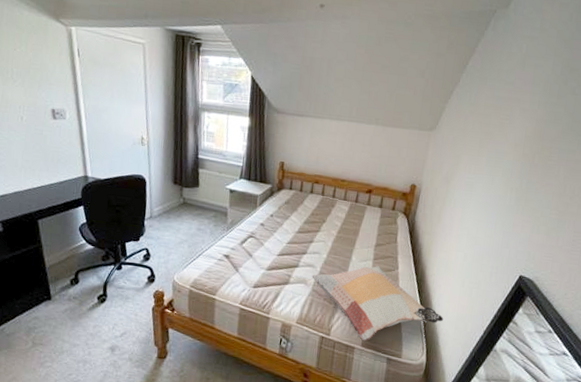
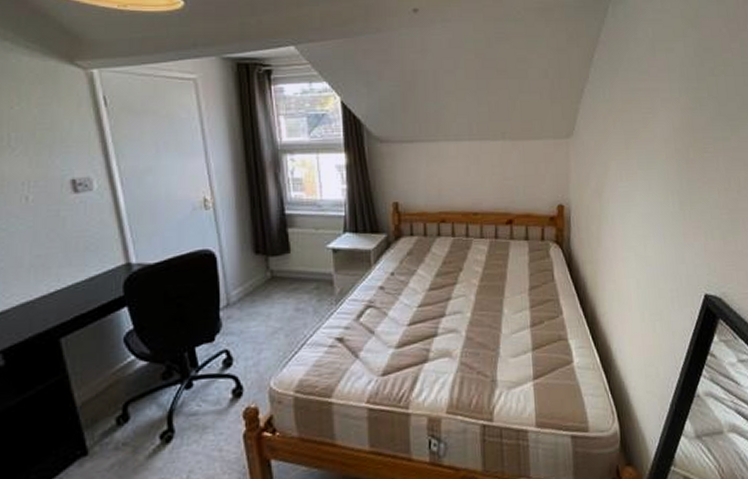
decorative pillow: present [312,266,444,342] -> none [456,315,630,419]

